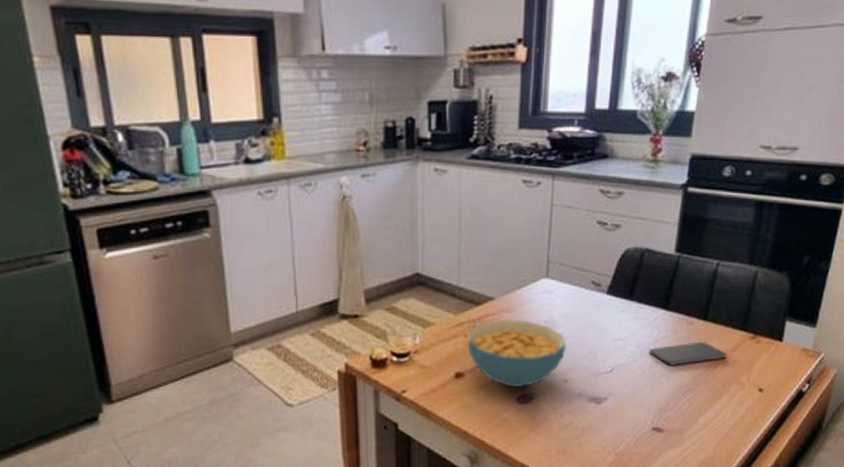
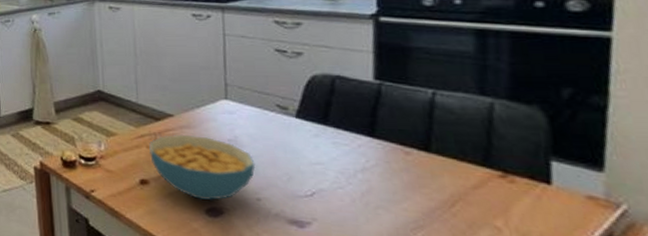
smartphone: present [648,341,726,365] -> none [356,174,466,198]

